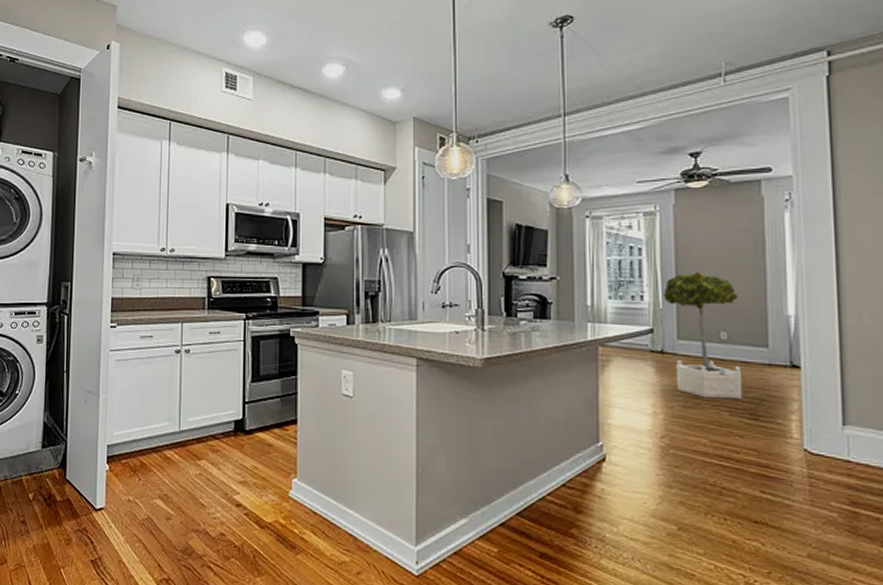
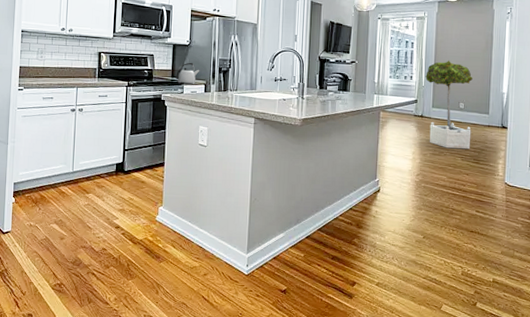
kettle: none [308,286,340,314] -> present [176,62,200,84]

